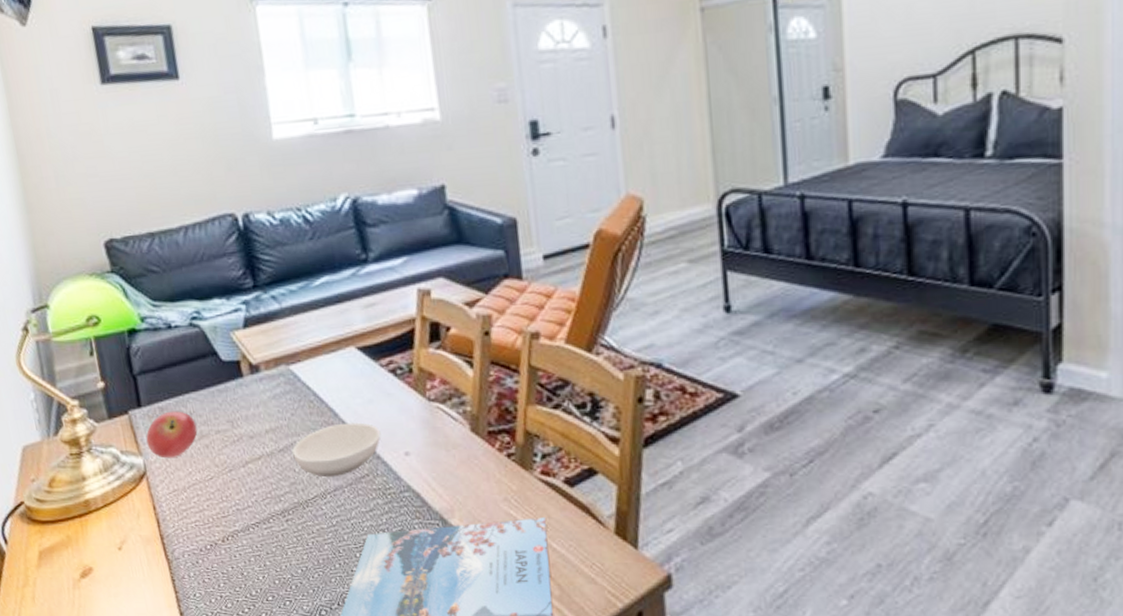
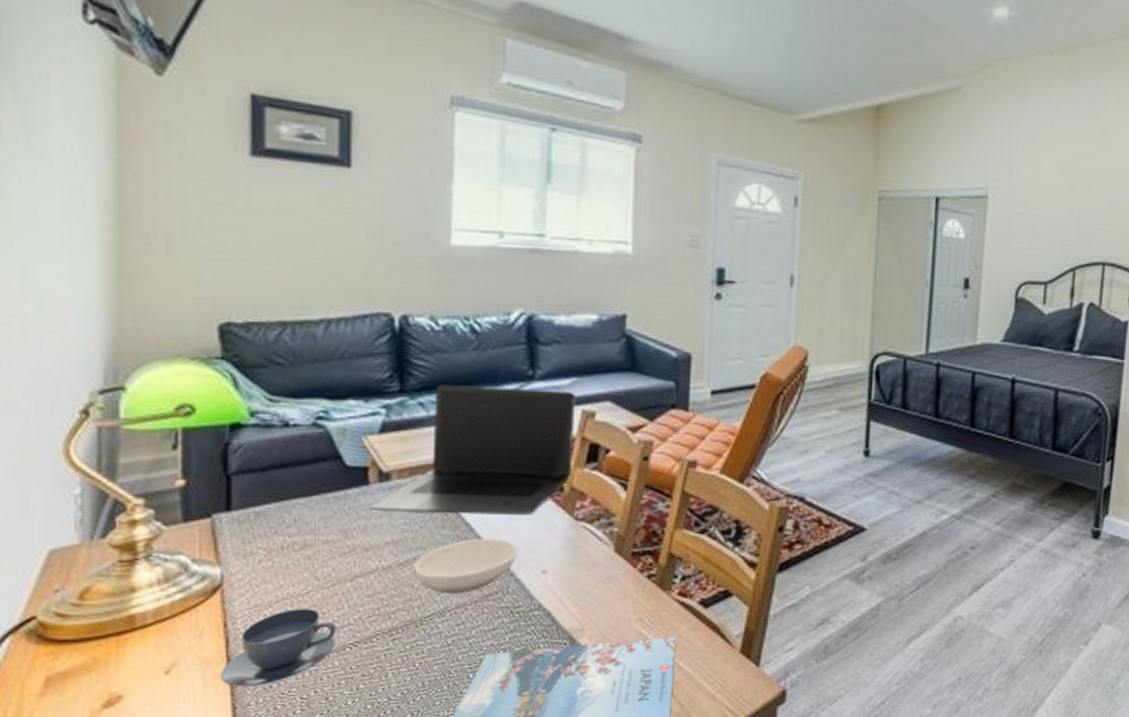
fruit: present [146,411,198,459] -> none [230,517,300,570]
teacup: none [158,493,241,562] -> present [221,609,337,687]
laptop computer: none [247,271,417,402] -> present [370,385,576,516]

